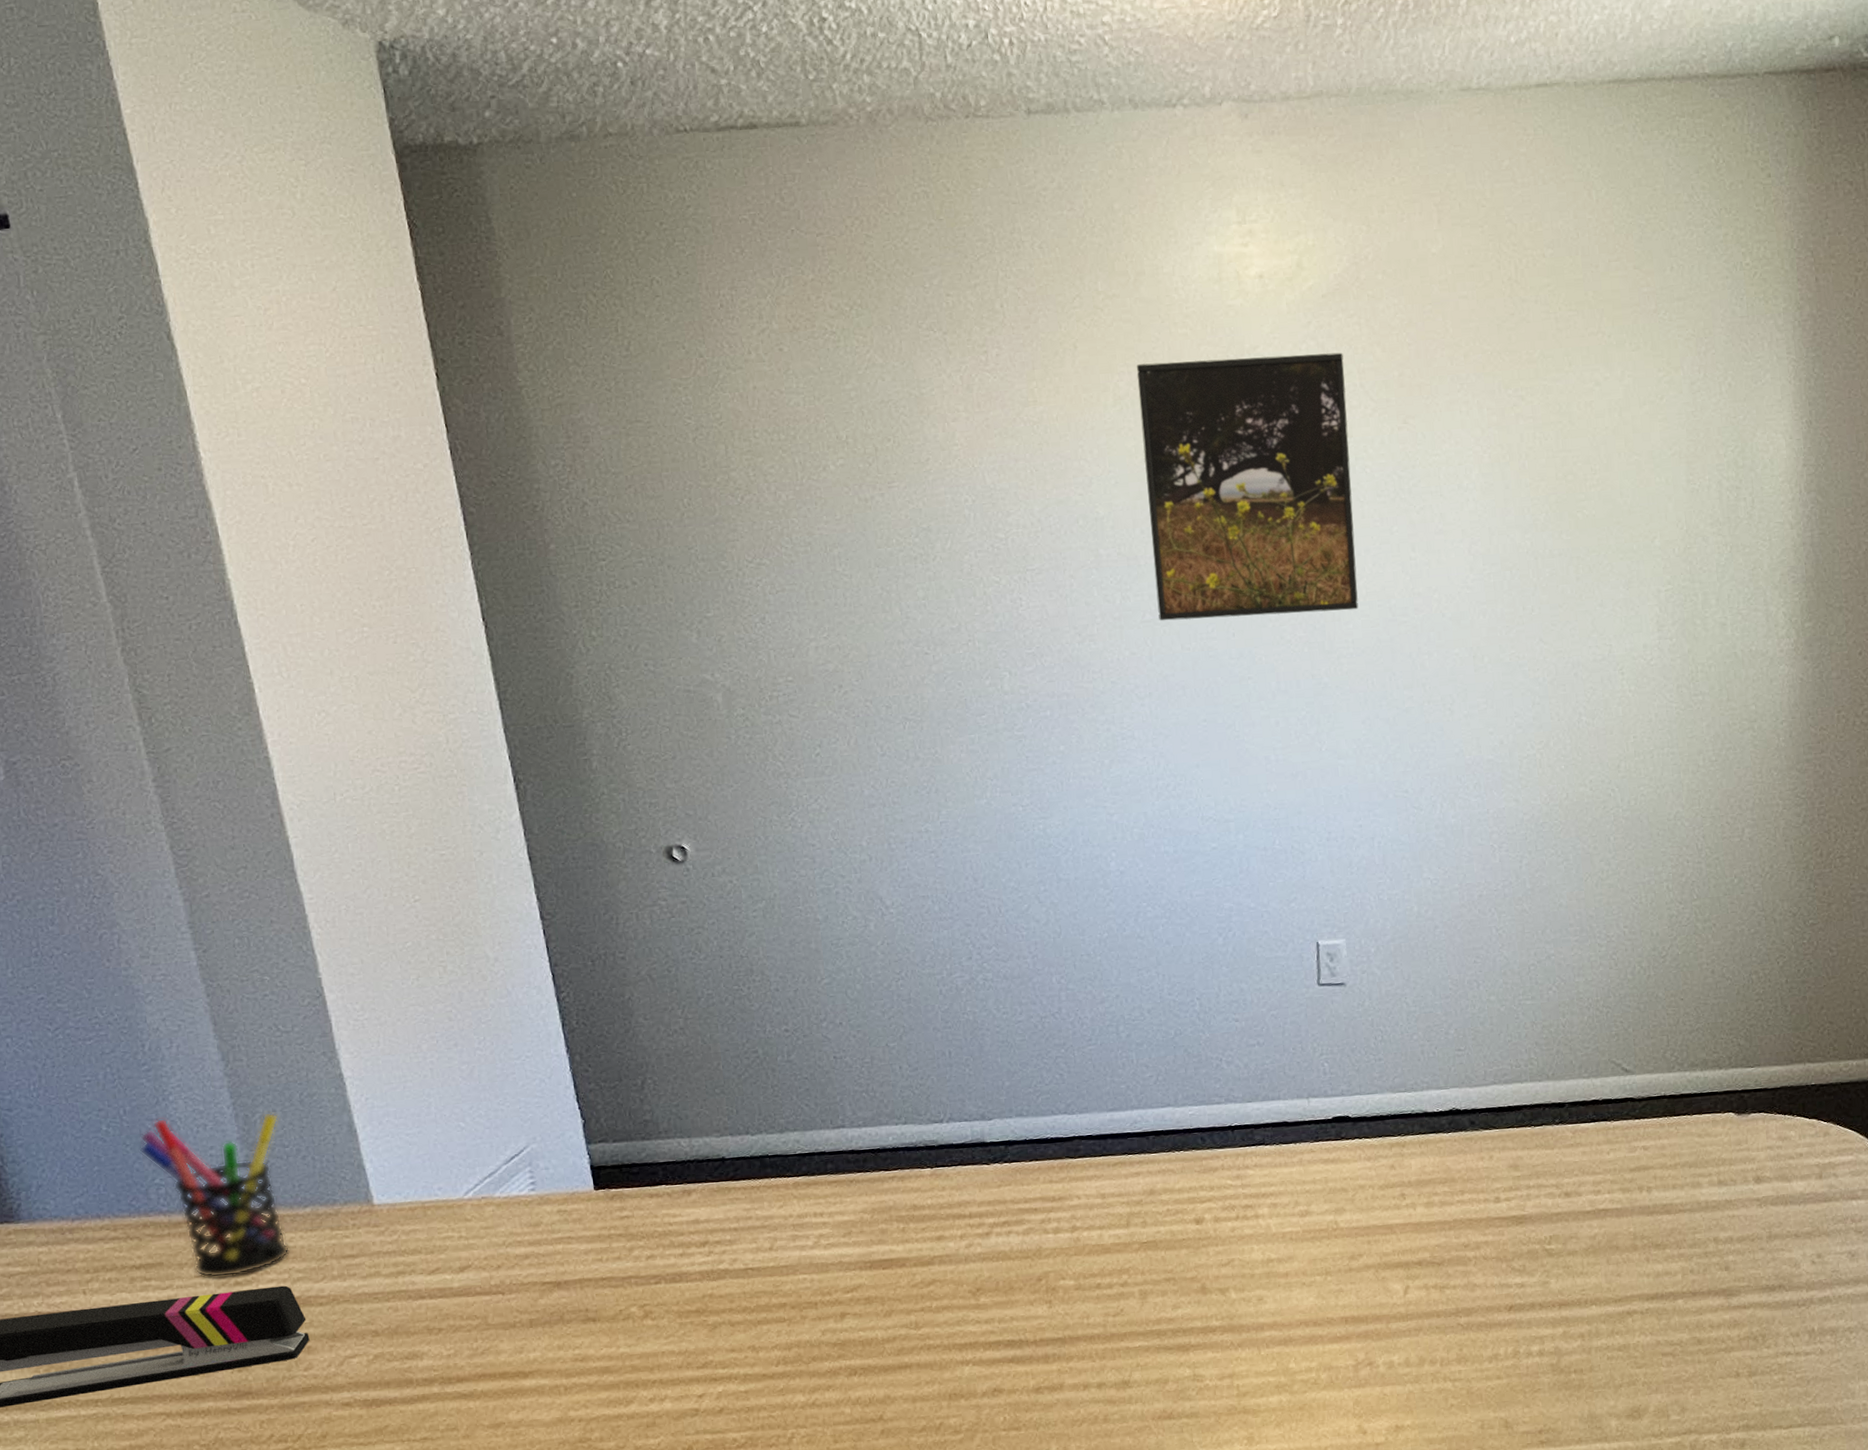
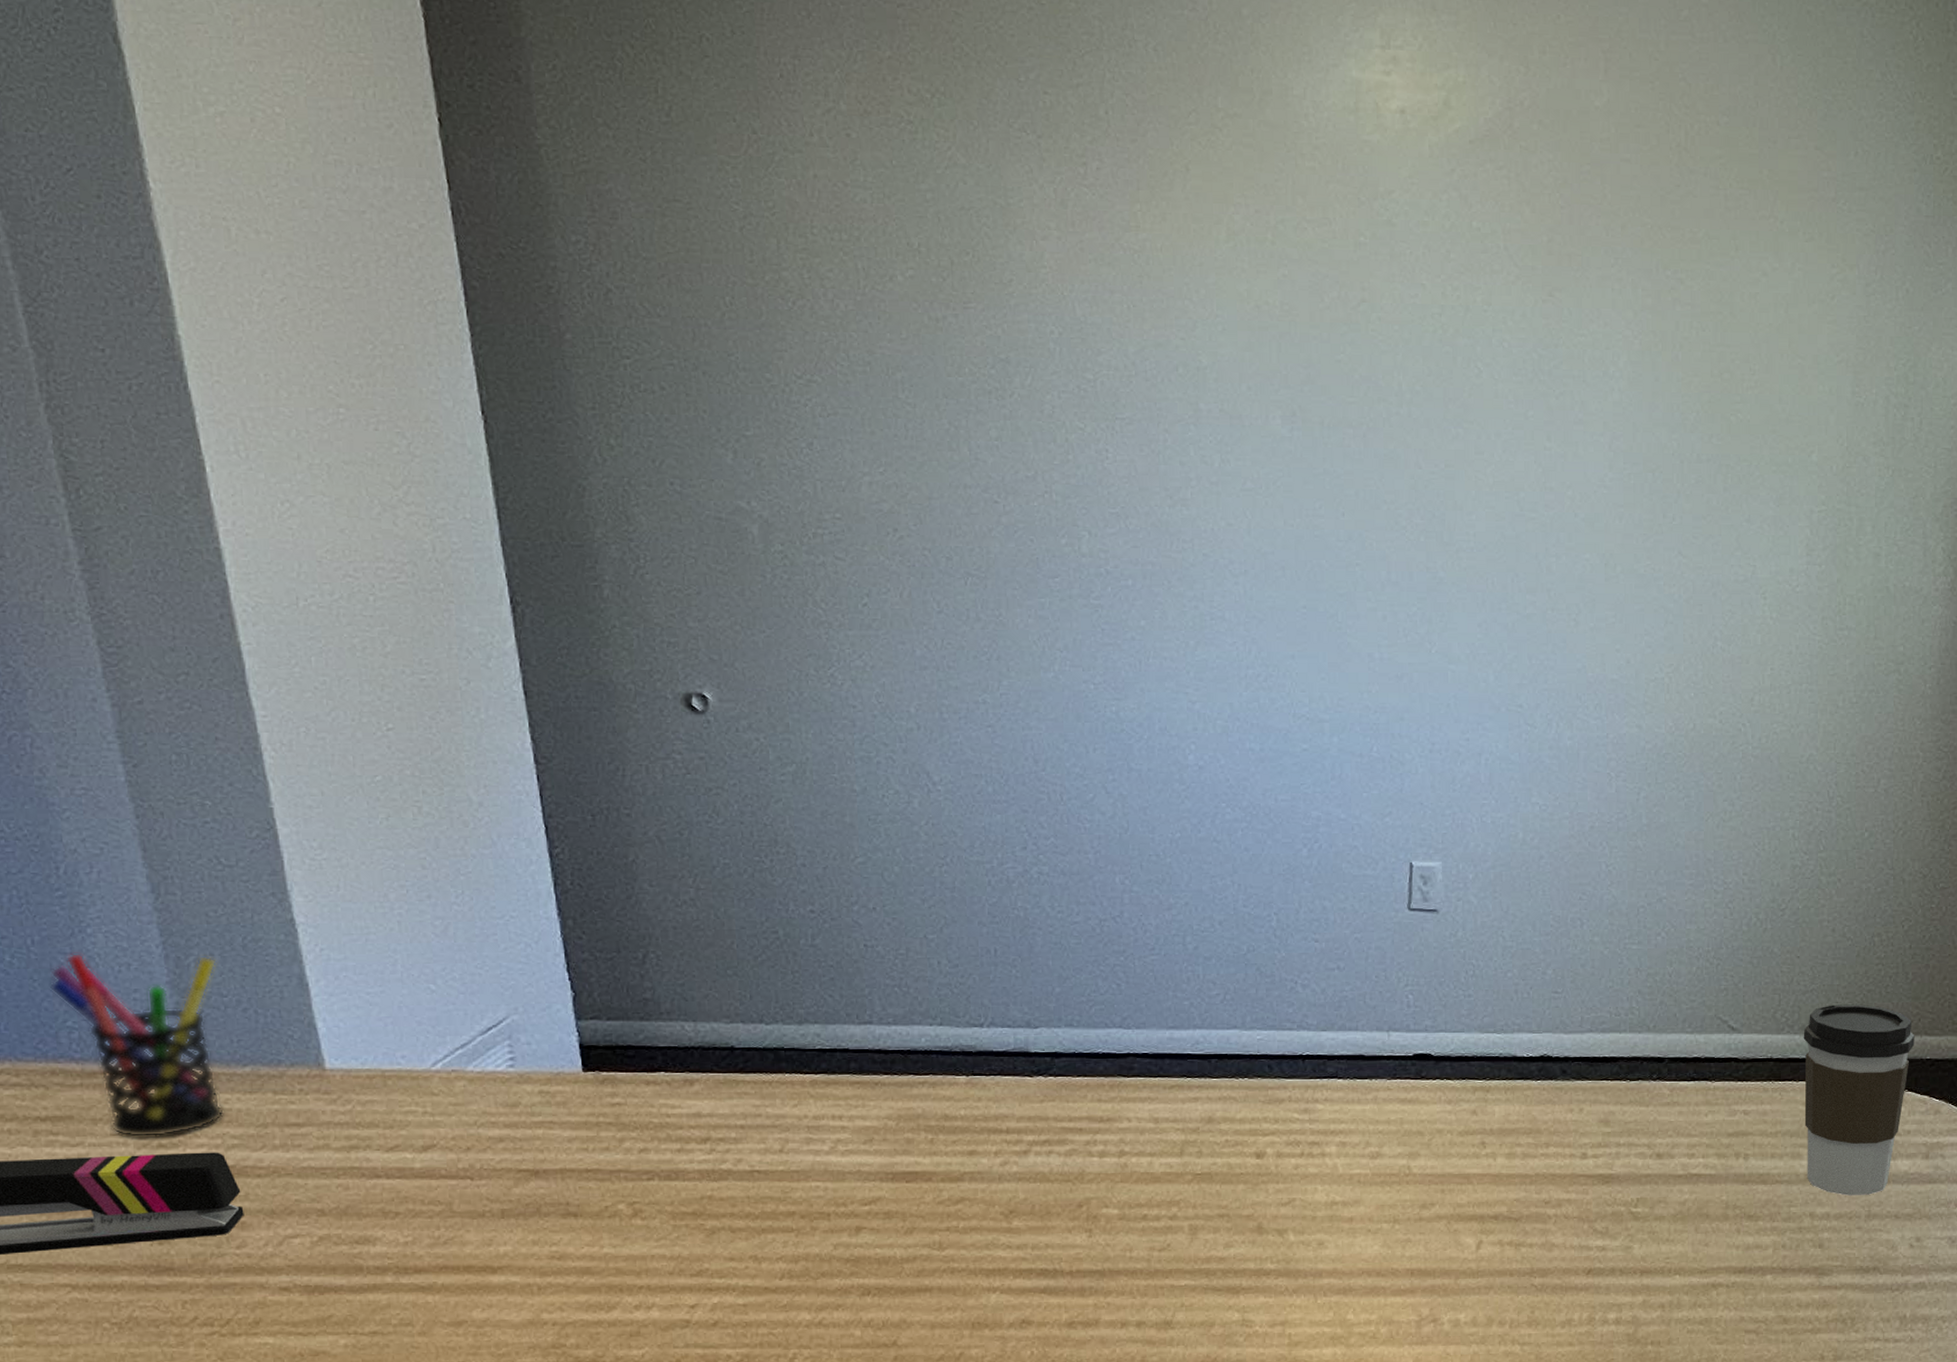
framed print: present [1136,352,1359,621] -> none [1255,197,1488,500]
coffee cup: none [1693,1038,1799,1219] -> present [1803,1004,1915,1196]

